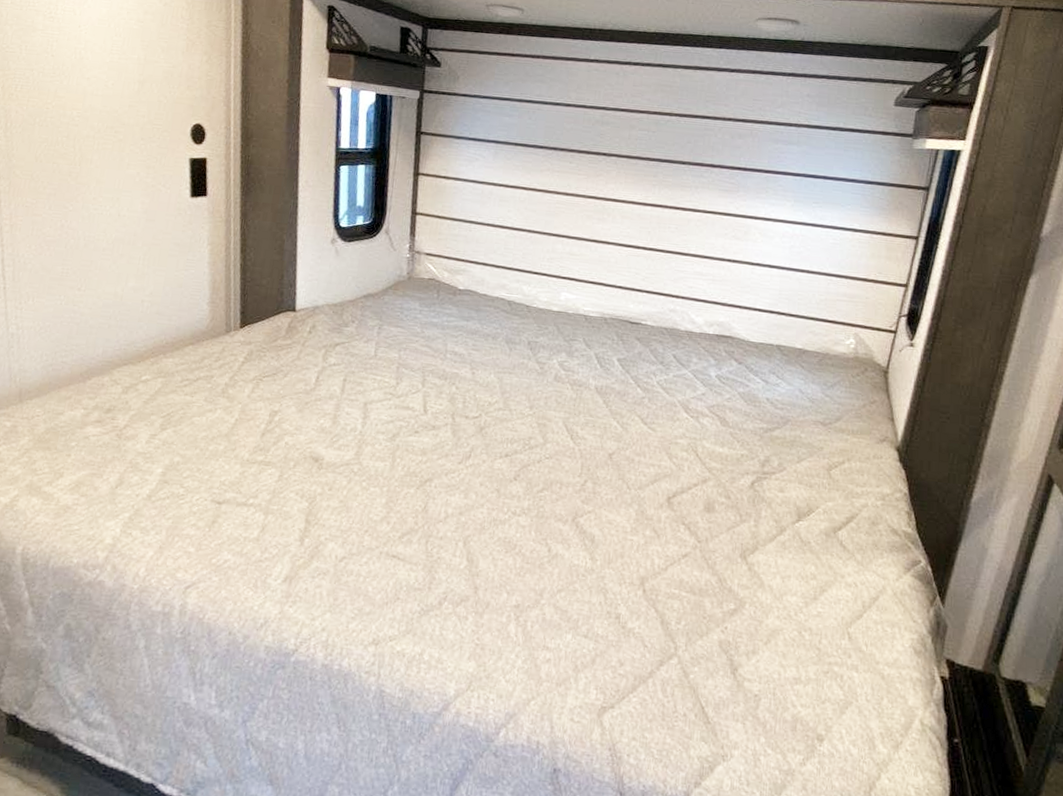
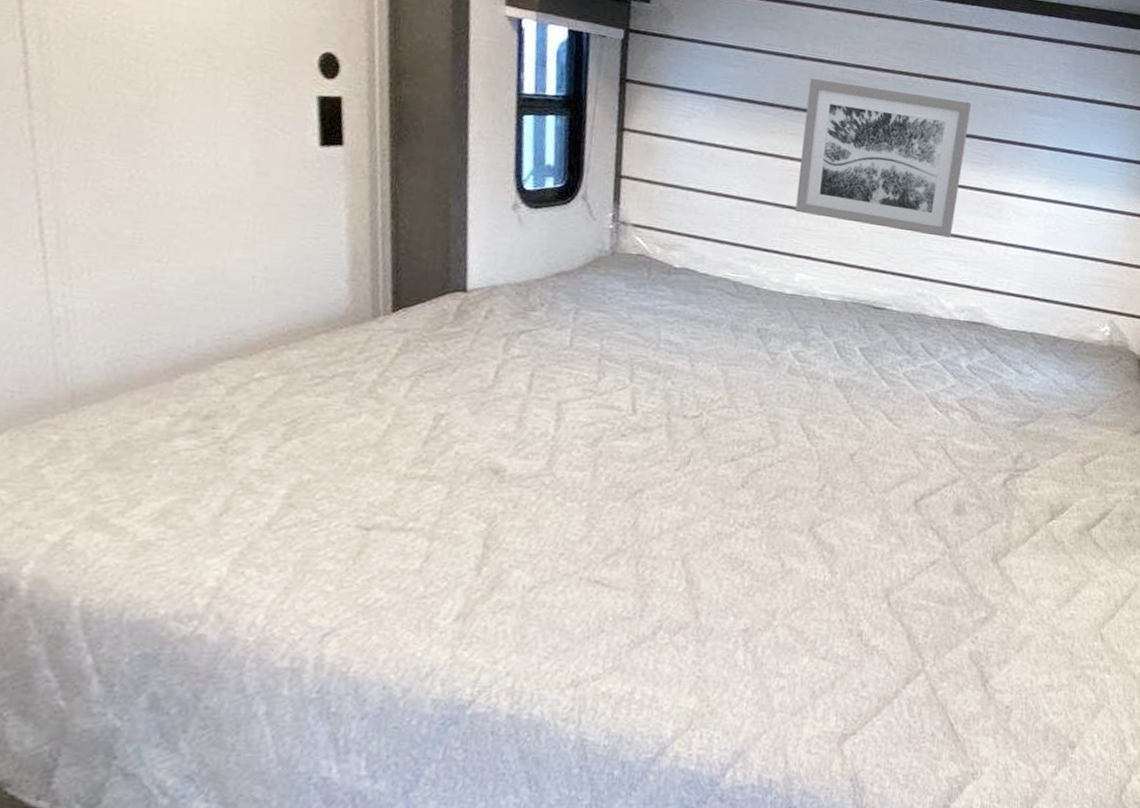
wall art: none [561,123,720,259] -> present [795,78,972,238]

